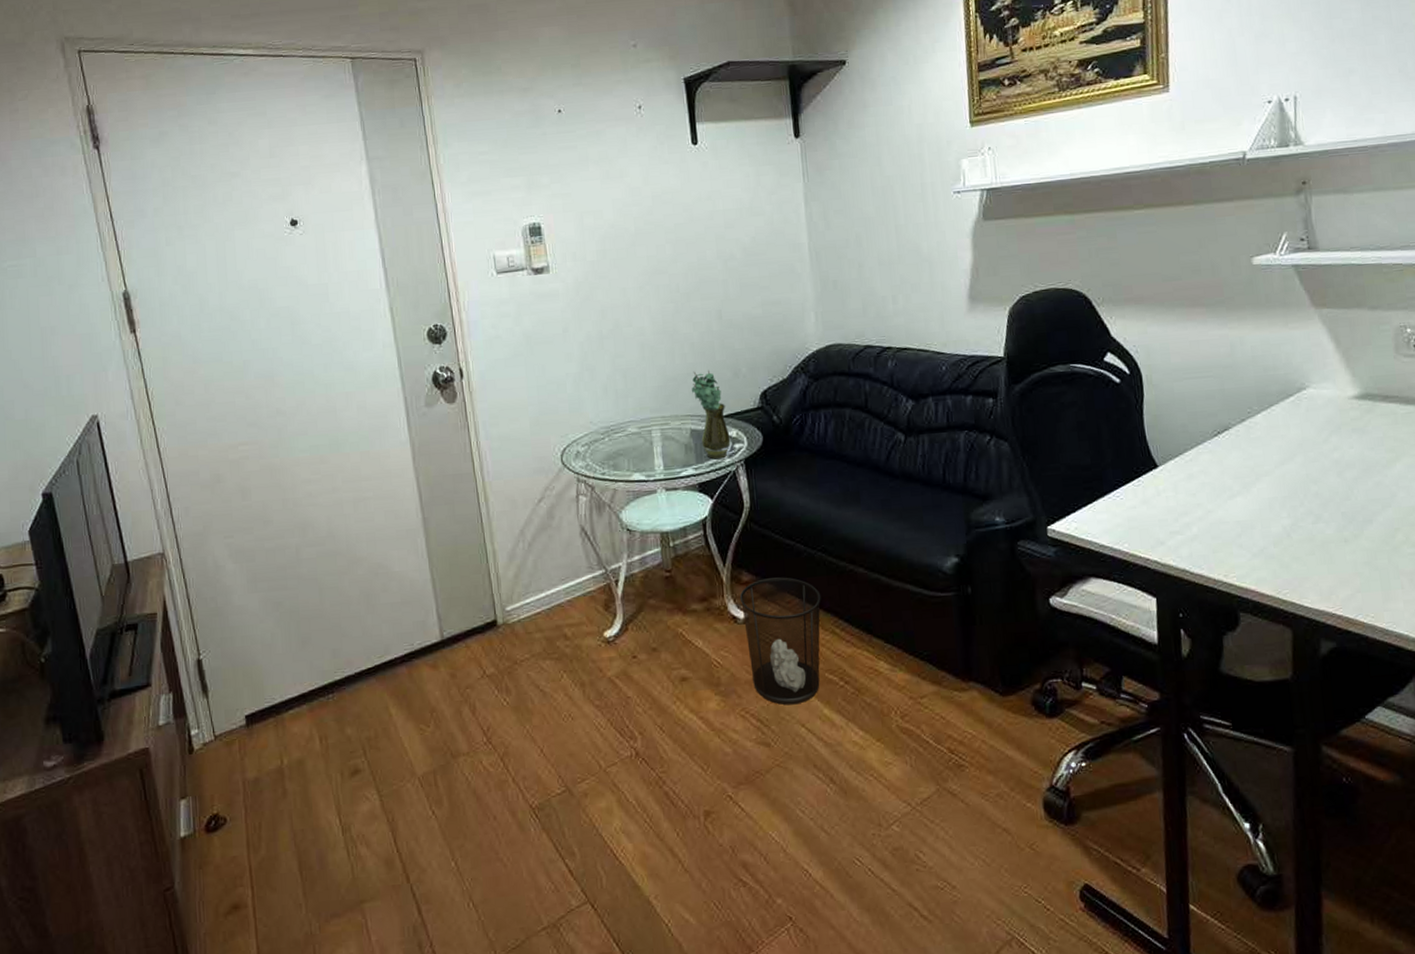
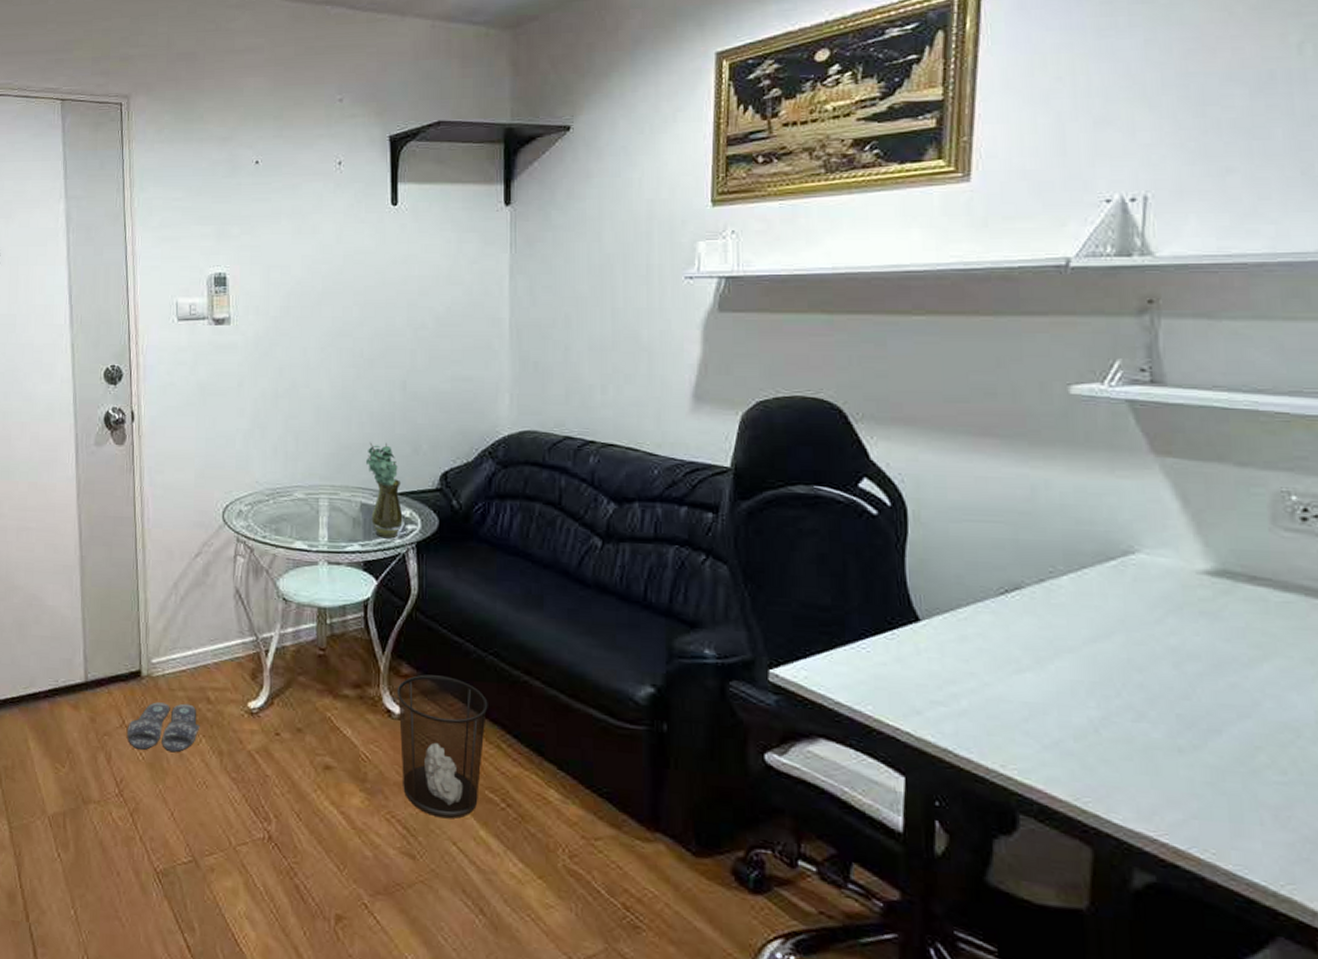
slippers: none [489,643,560,696] -> present [127,702,200,753]

